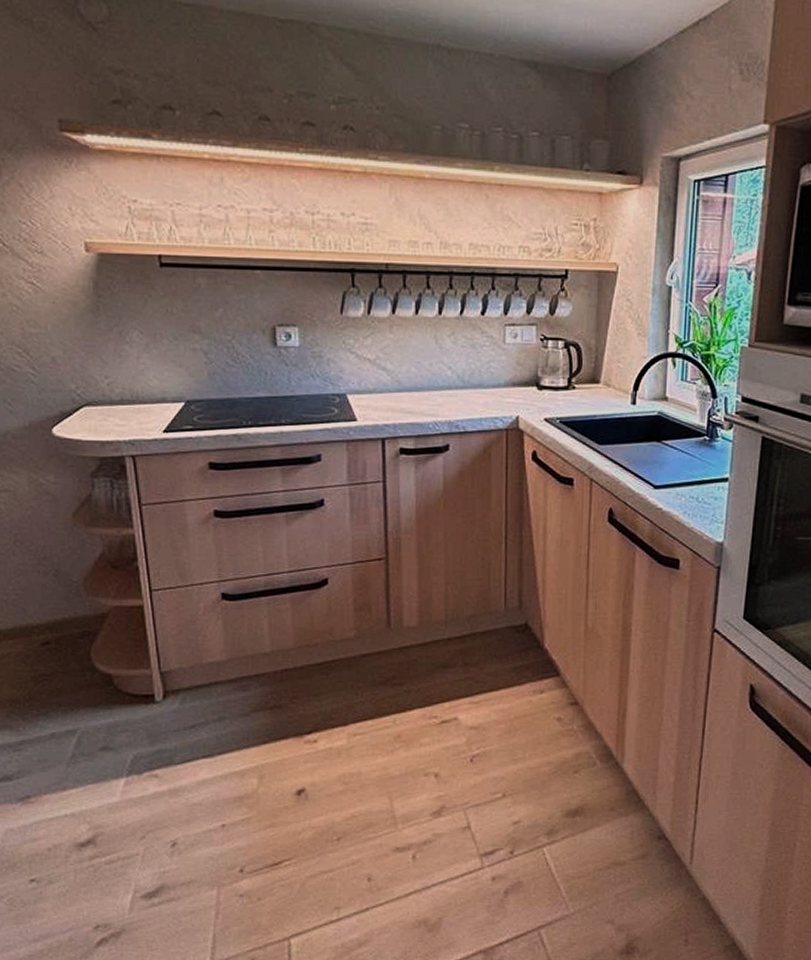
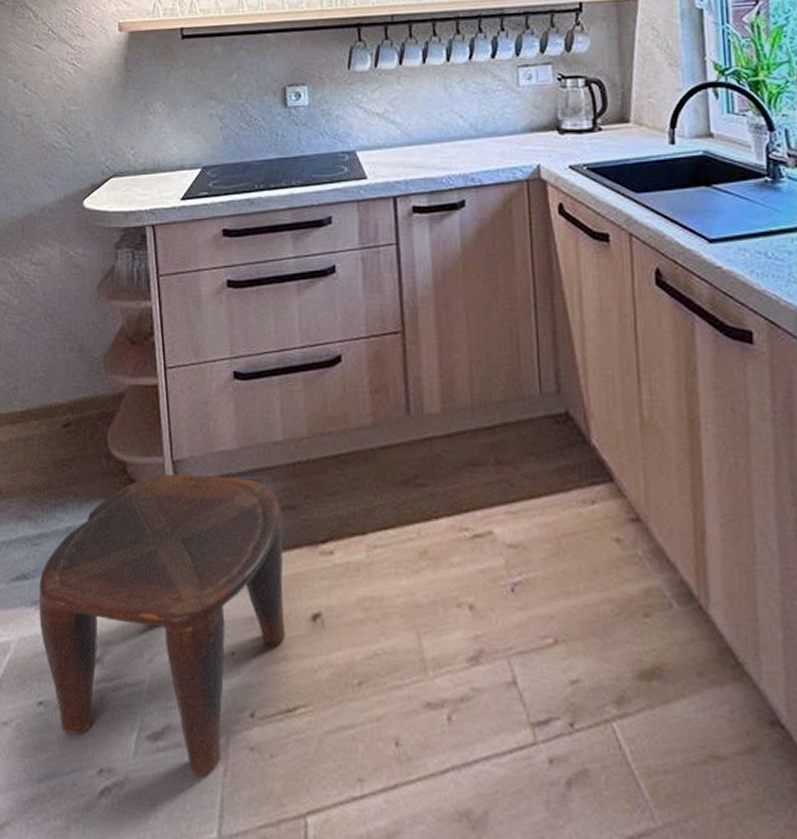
stool: none [24,683,272,920] -> present [38,473,285,776]

